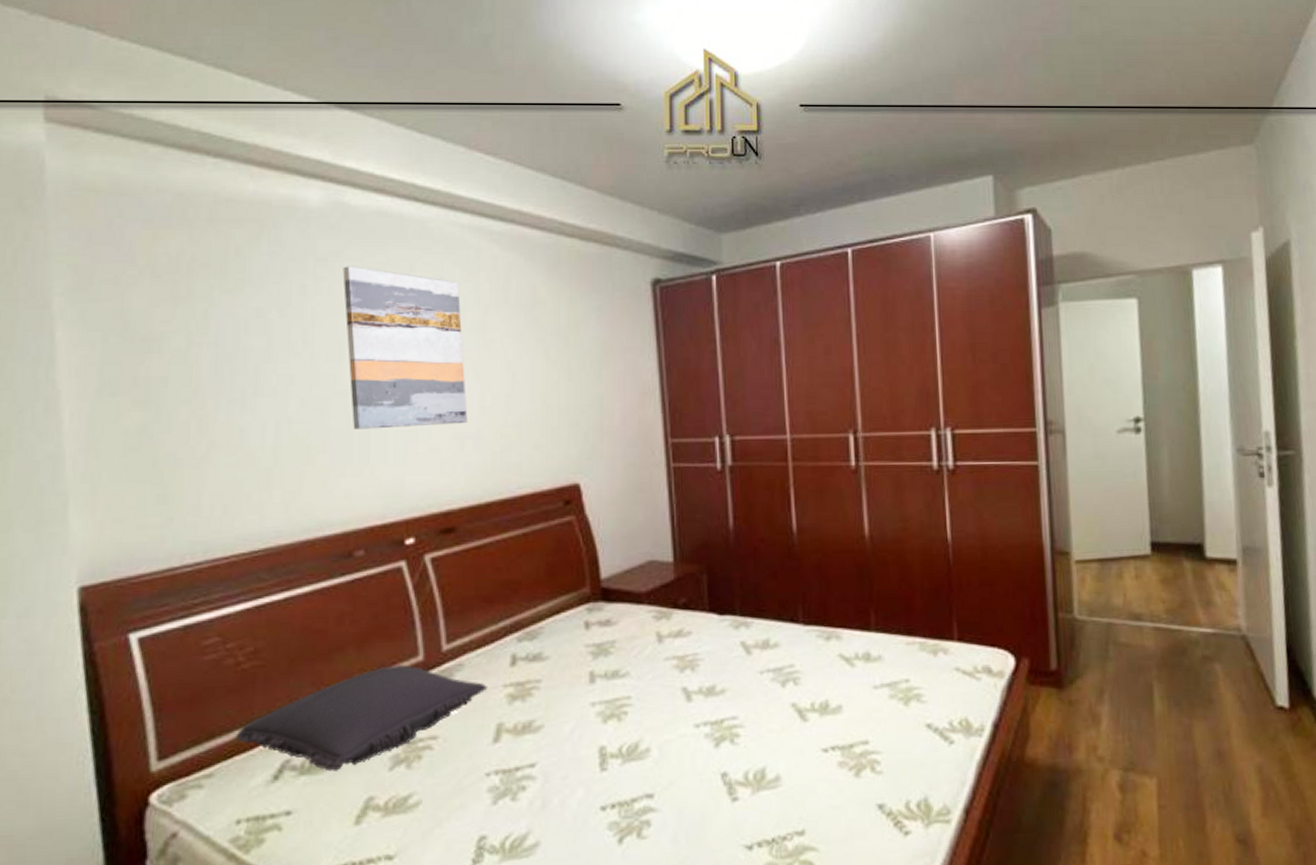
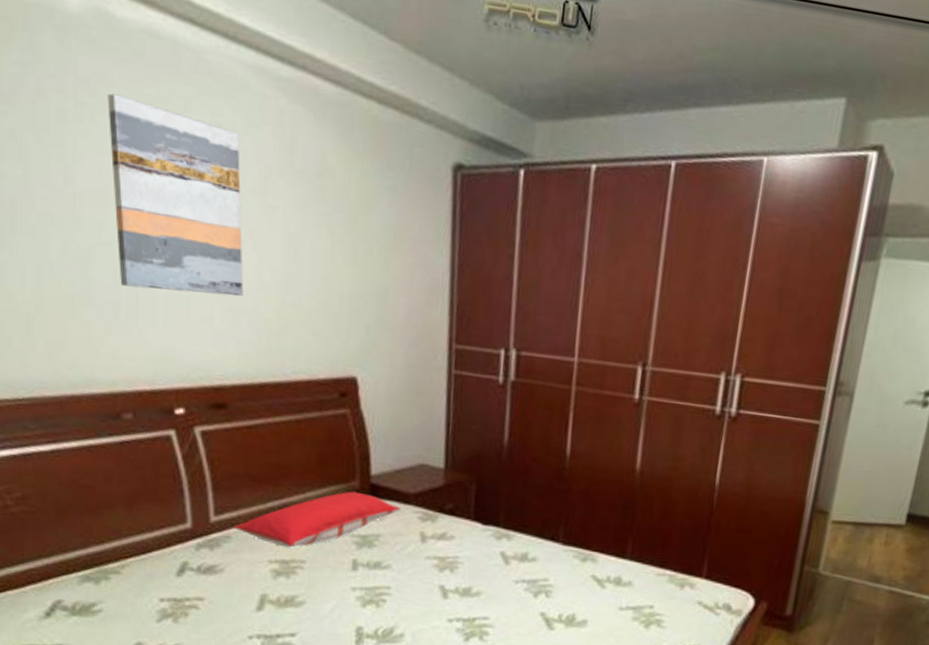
pillow: present [236,663,488,772] -> none [8,528,254,617]
pillow: none [466,598,635,668] -> present [233,491,402,548]

